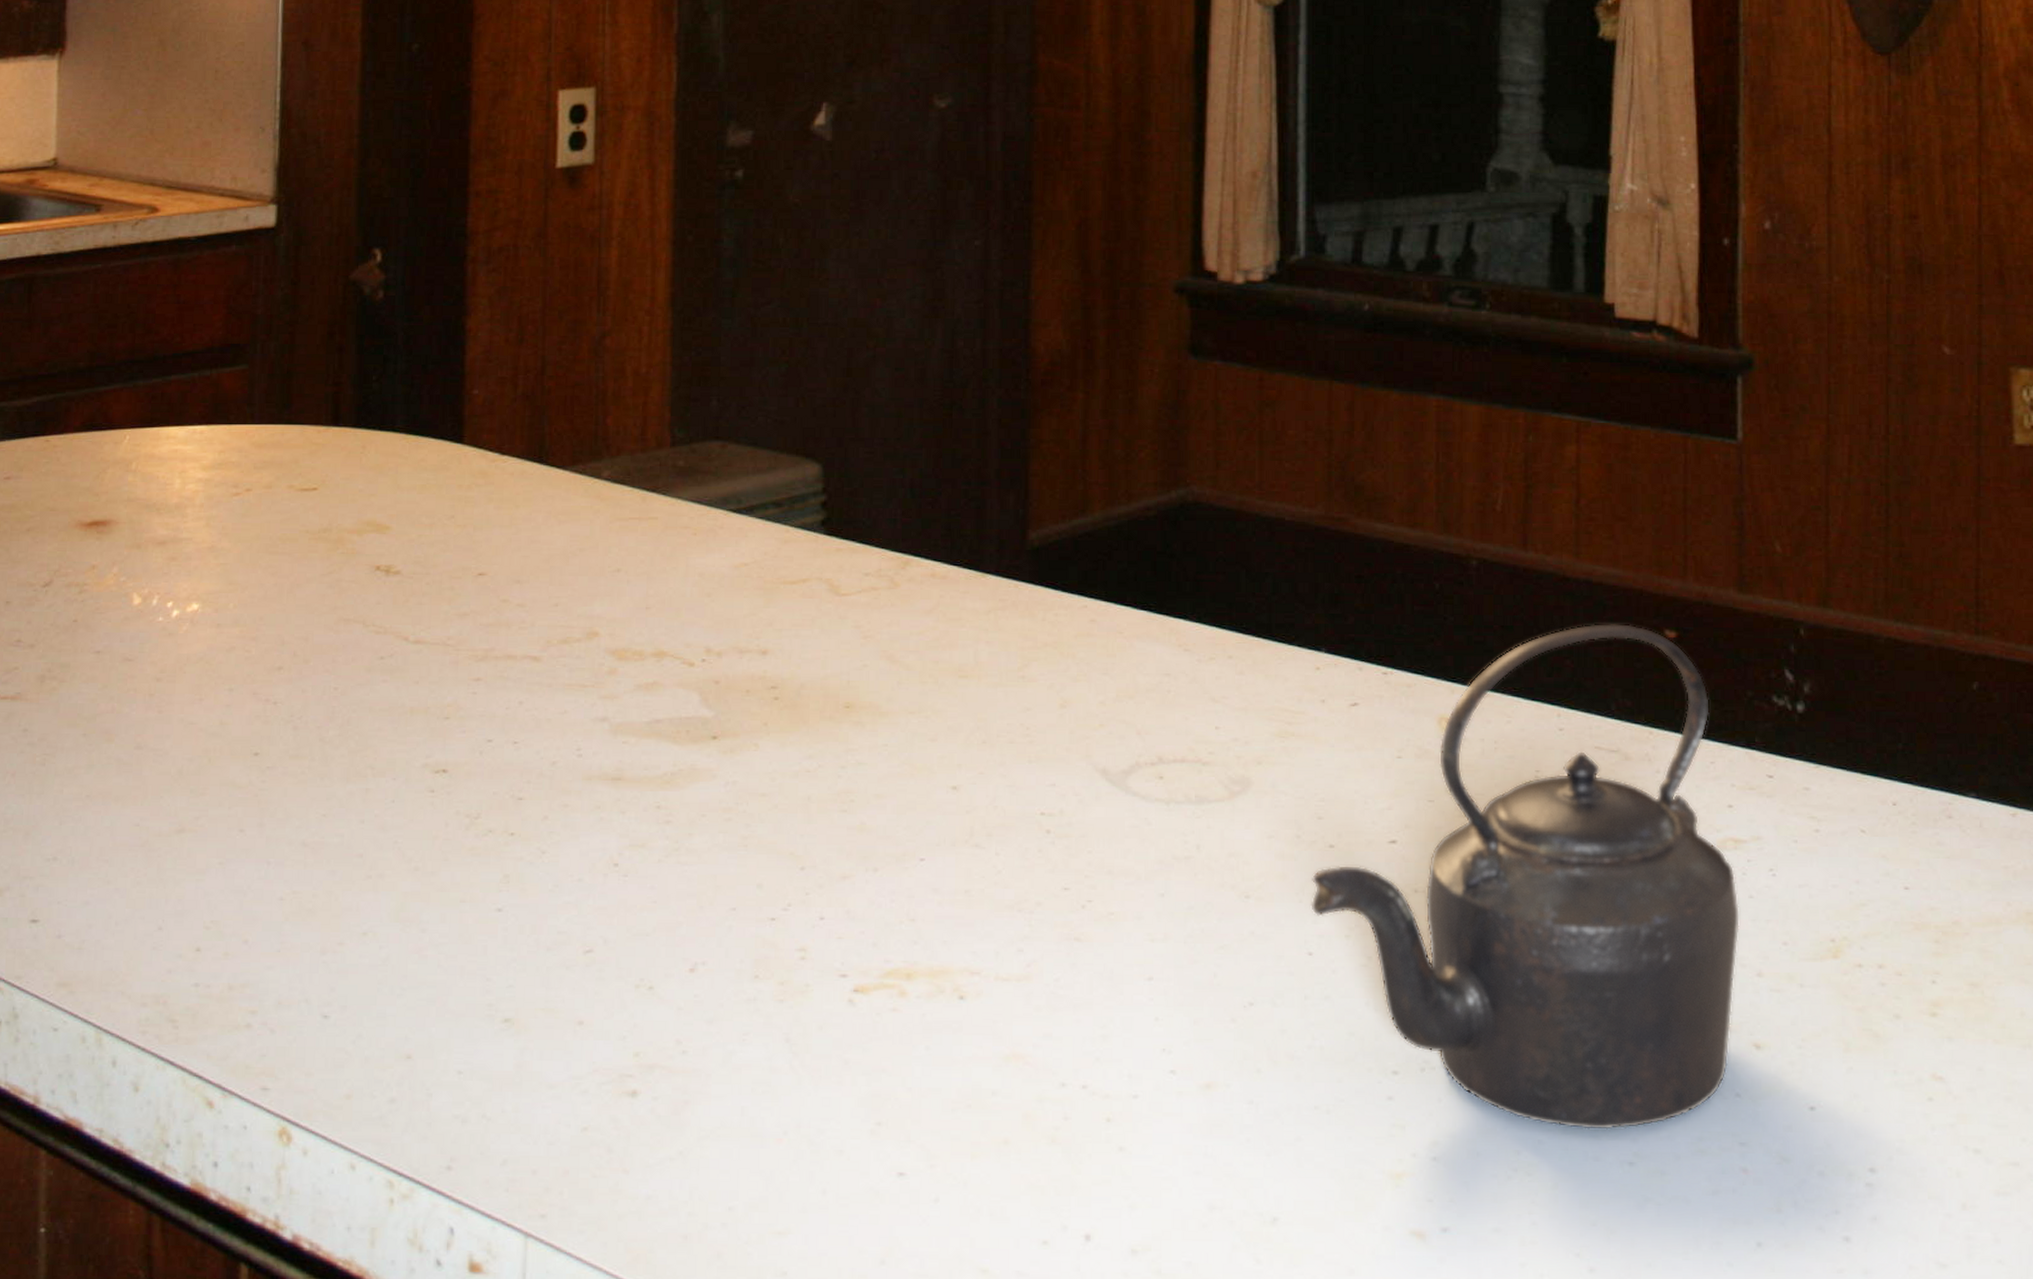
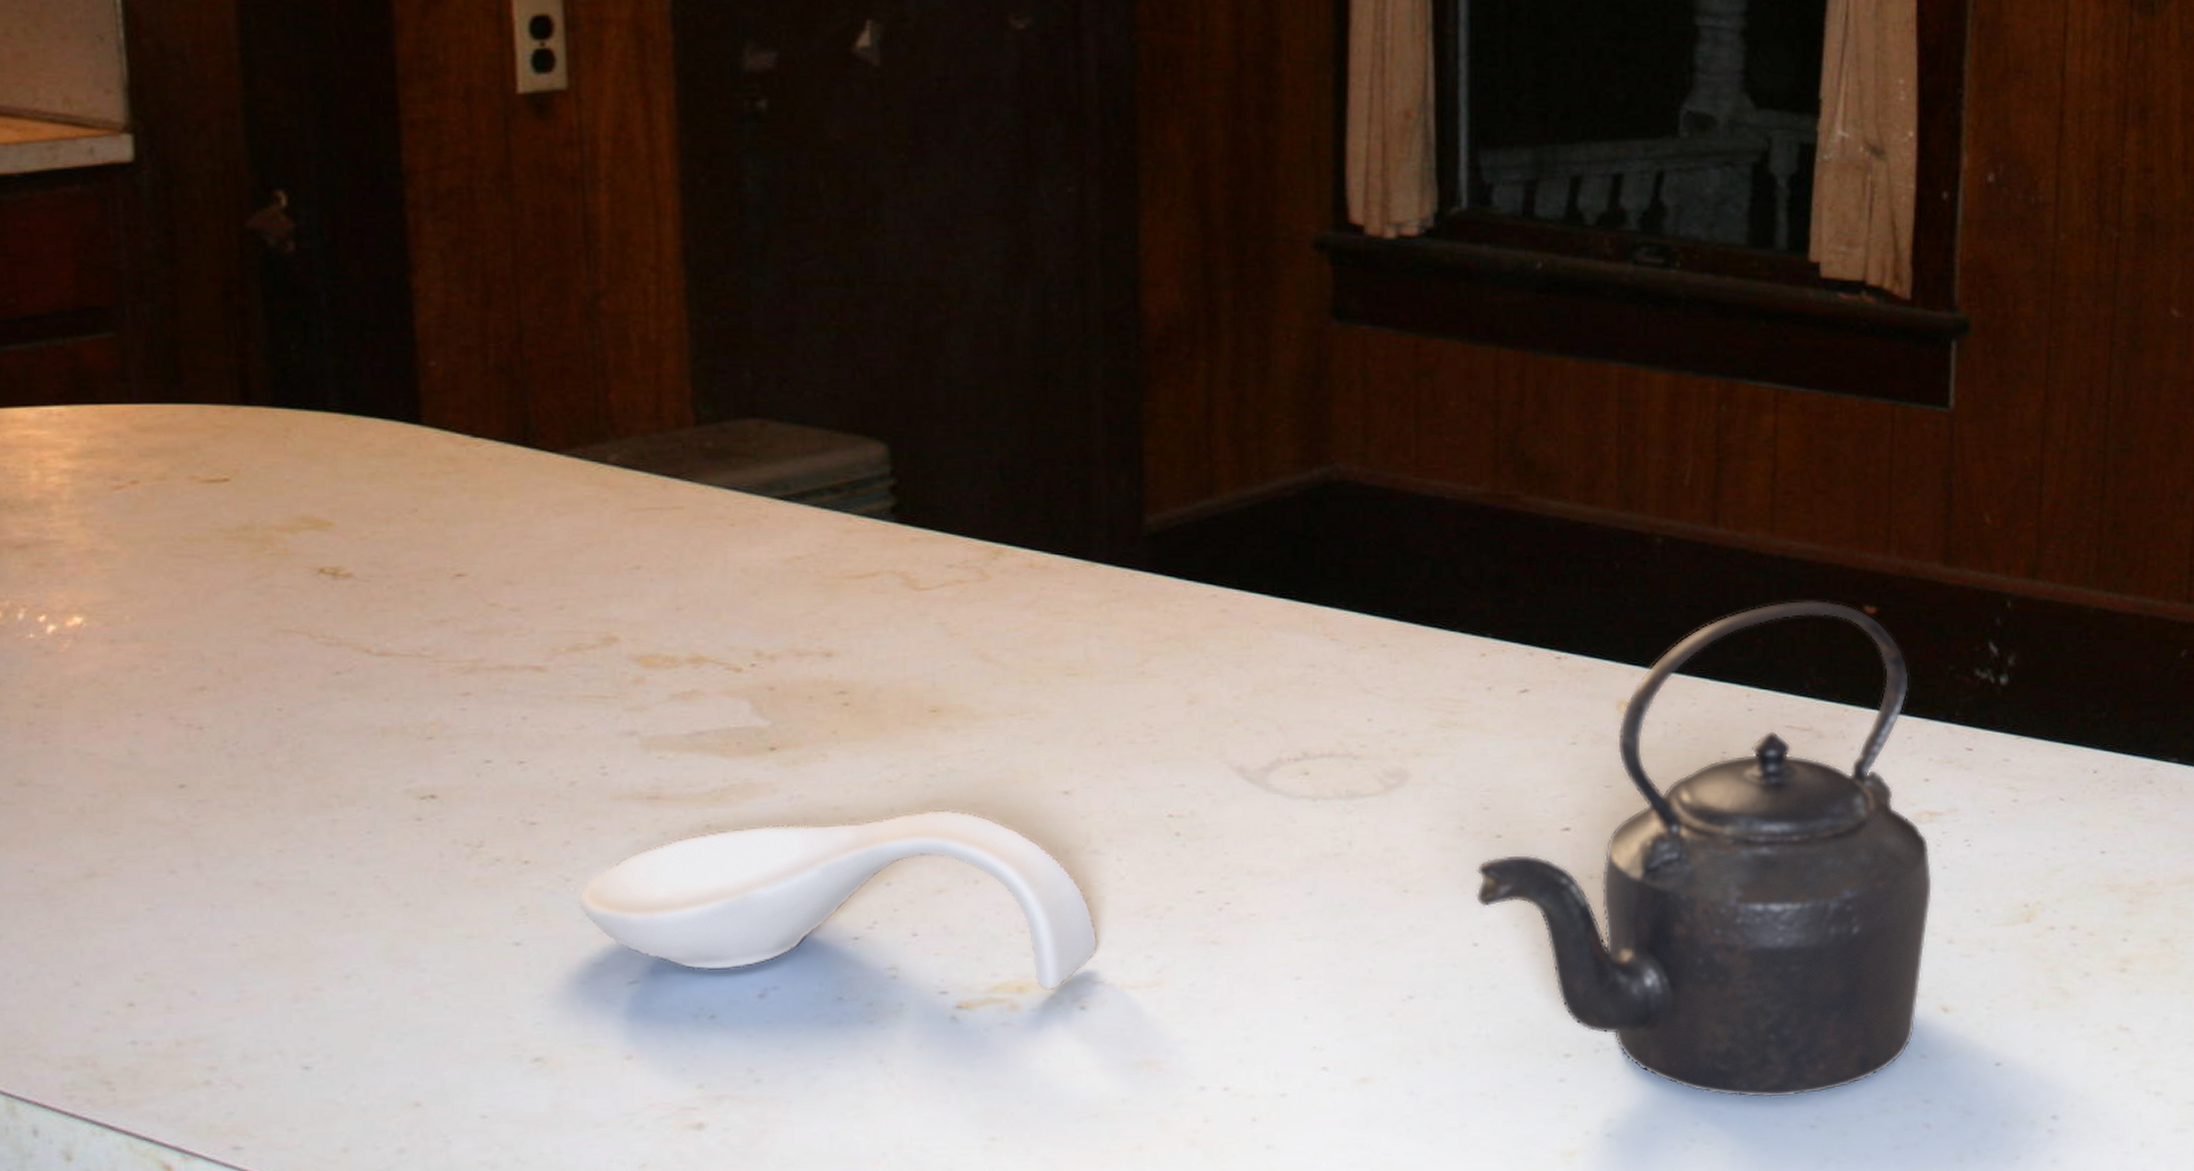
spoon rest: none [549,800,978,980] -> present [577,810,1099,991]

